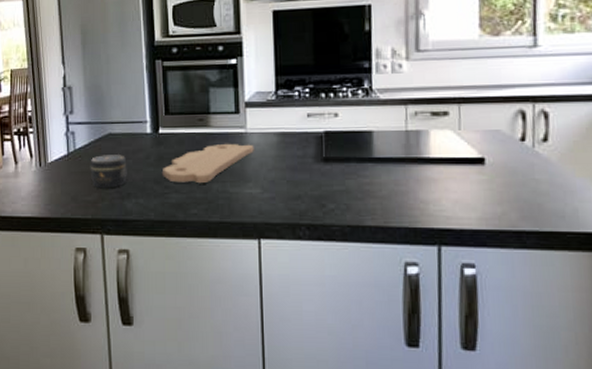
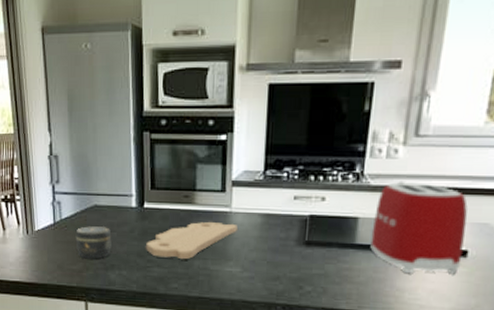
toaster: none [387,93,480,184] -> present [370,181,468,274]

